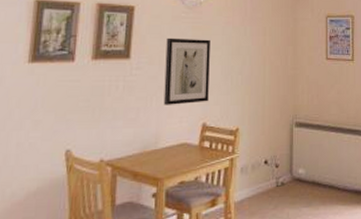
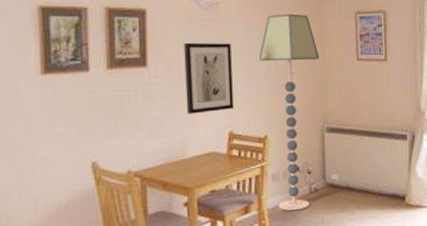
floor lamp: none [235,15,291,205] -> present [258,14,319,211]

